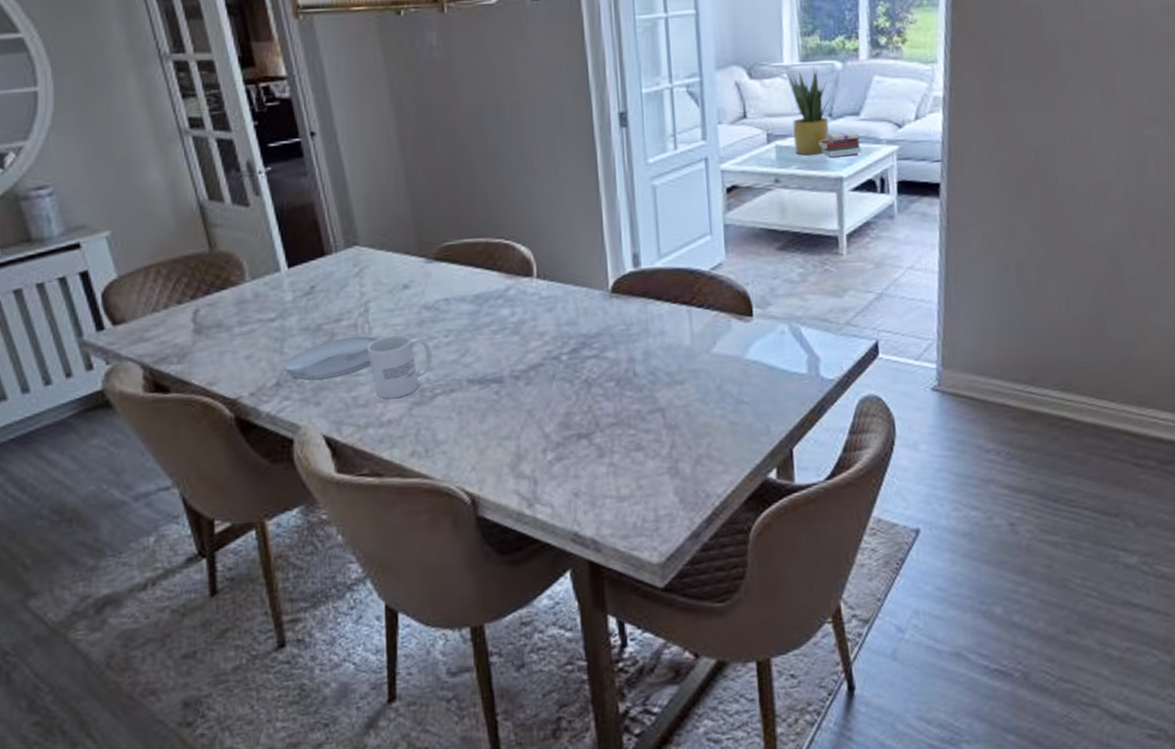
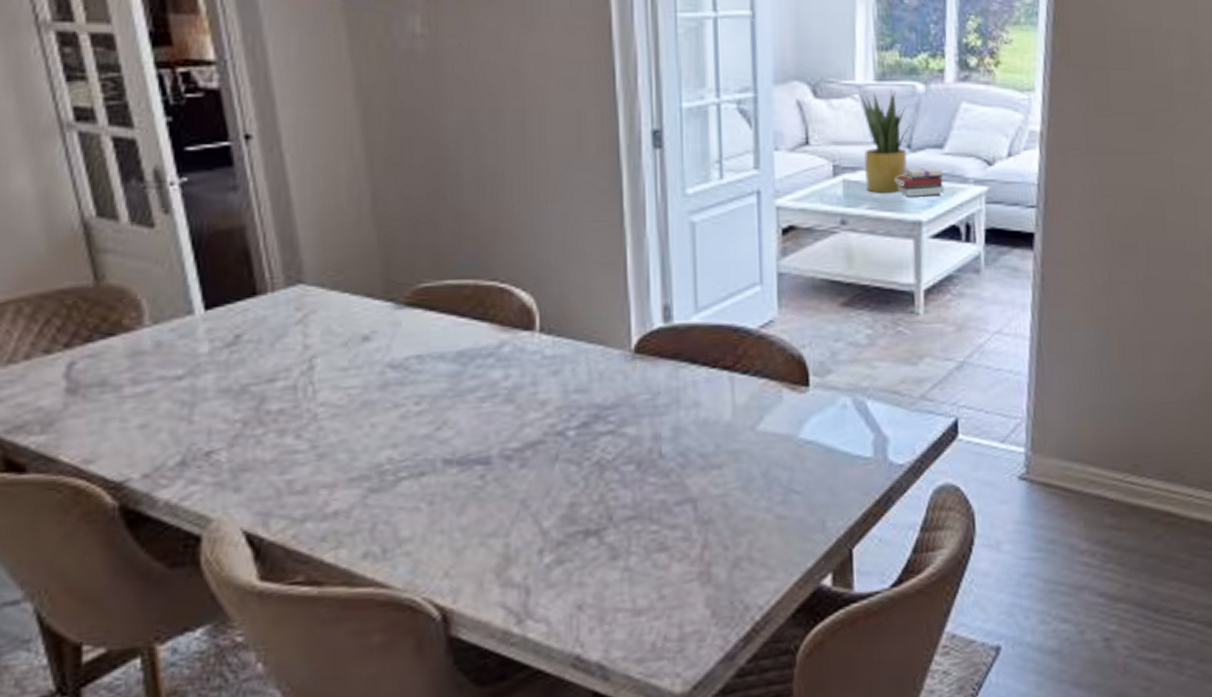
plate: present [286,336,378,381] -> none [195,401,325,459]
mug: present [367,334,432,399] -> none [309,400,397,484]

